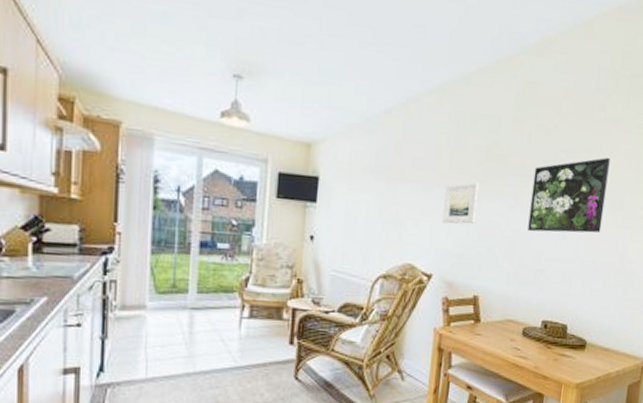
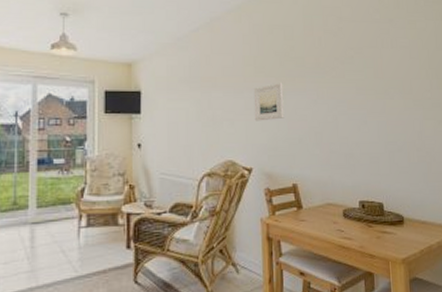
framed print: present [528,158,610,233] -> none [329,51,397,121]

